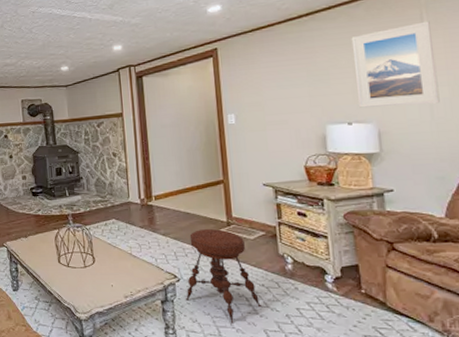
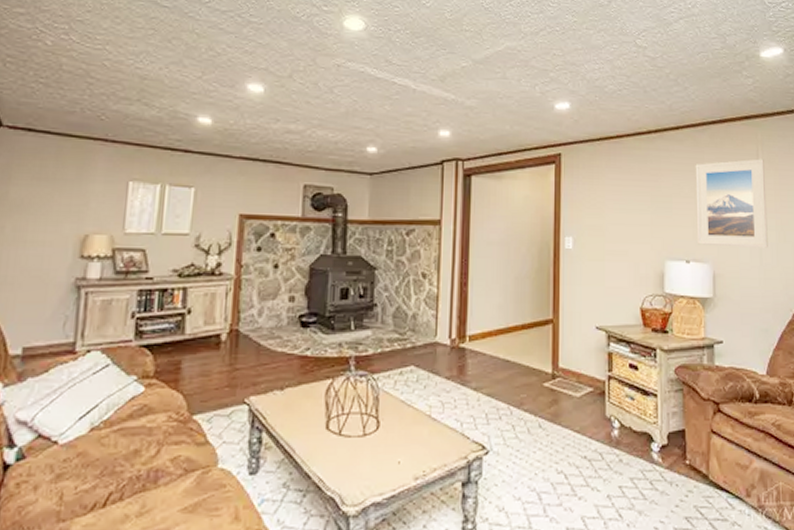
stool: present [185,229,261,324] -> none [492,383,581,510]

